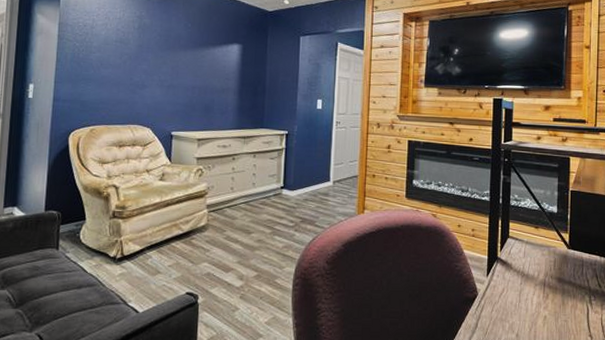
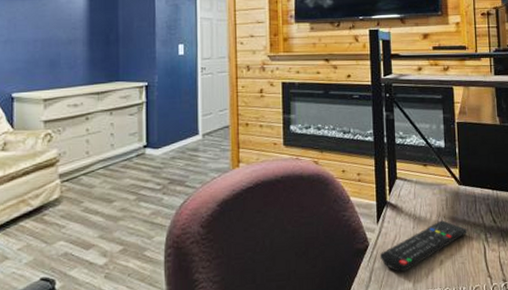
remote control: none [487,279,572,322] -> present [379,220,467,272]

